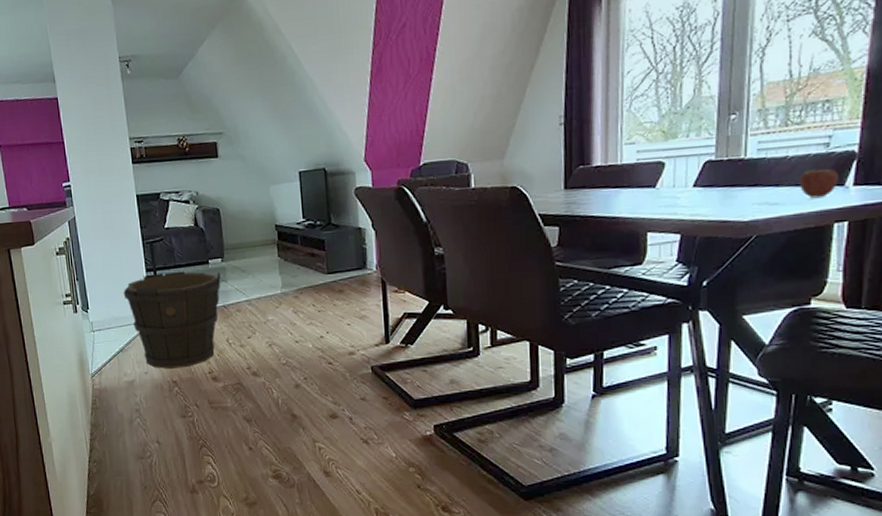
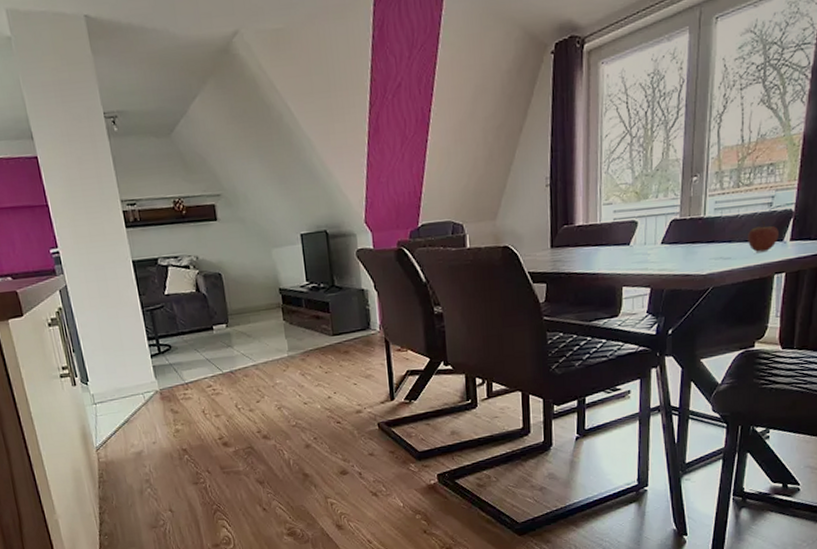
wooden bucket: present [123,271,221,369] -> none [124,338,227,438]

